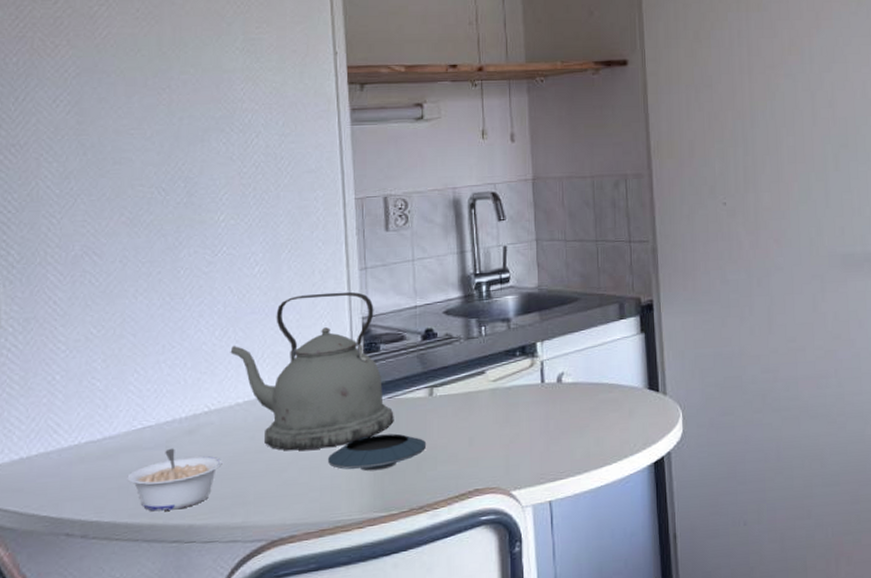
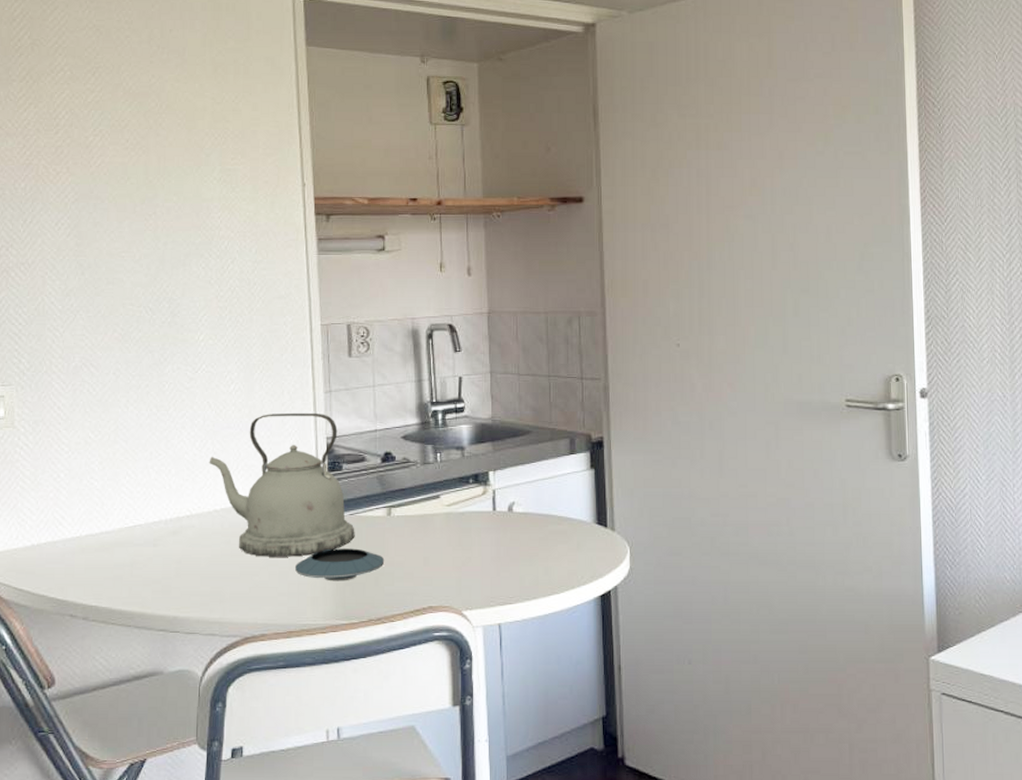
legume: present [127,448,222,512] -> none [121,546,202,602]

